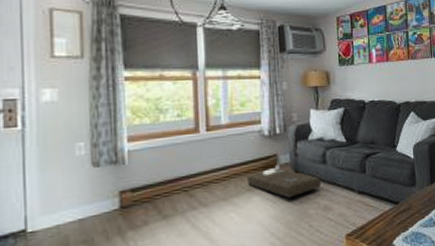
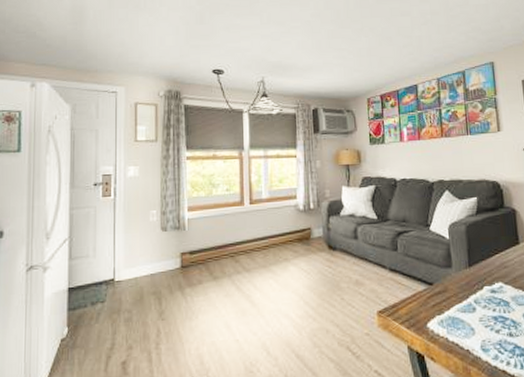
ottoman: present [247,165,322,198] -> none [284,238,353,270]

